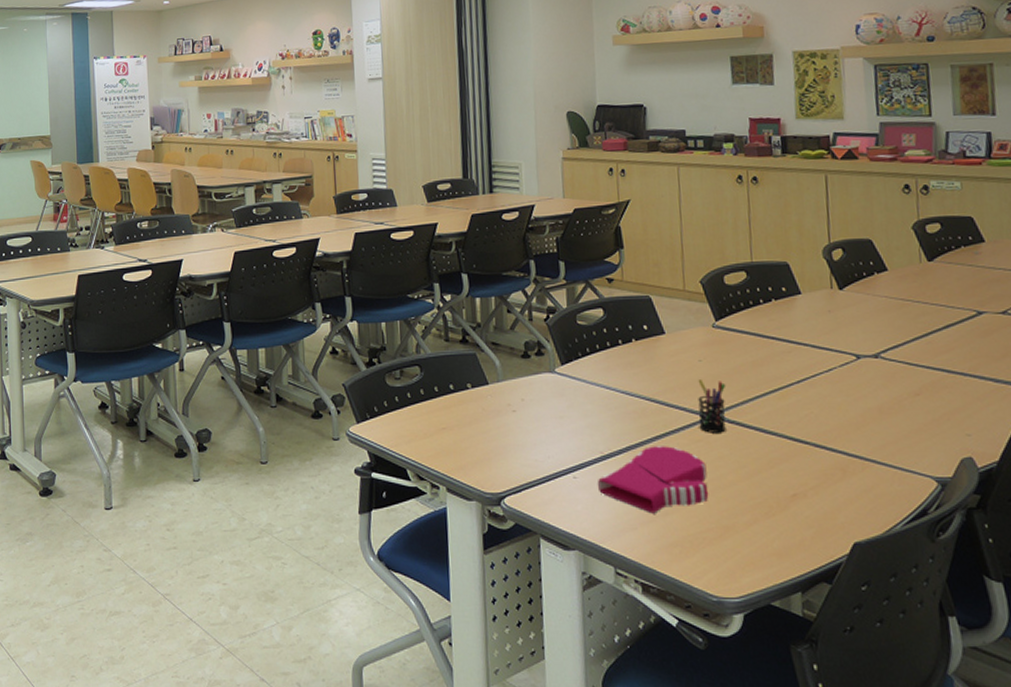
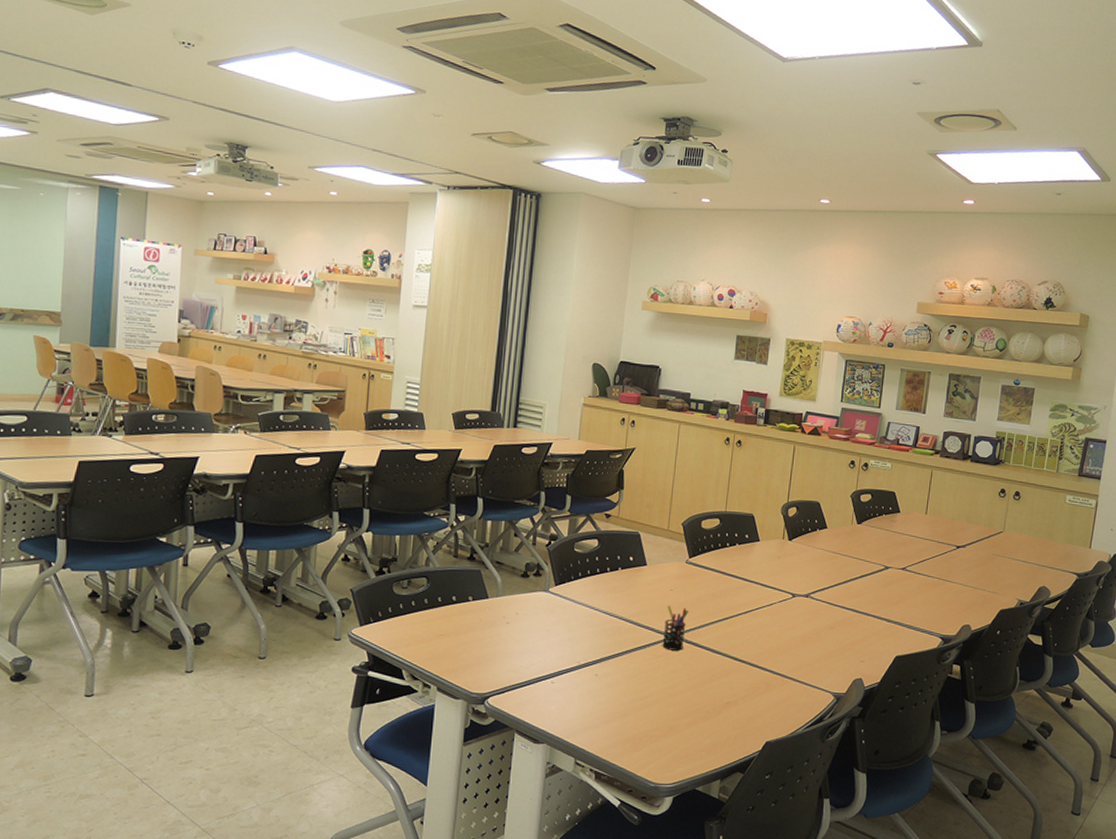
book: present [597,446,708,514] -> none [570,659,663,715]

